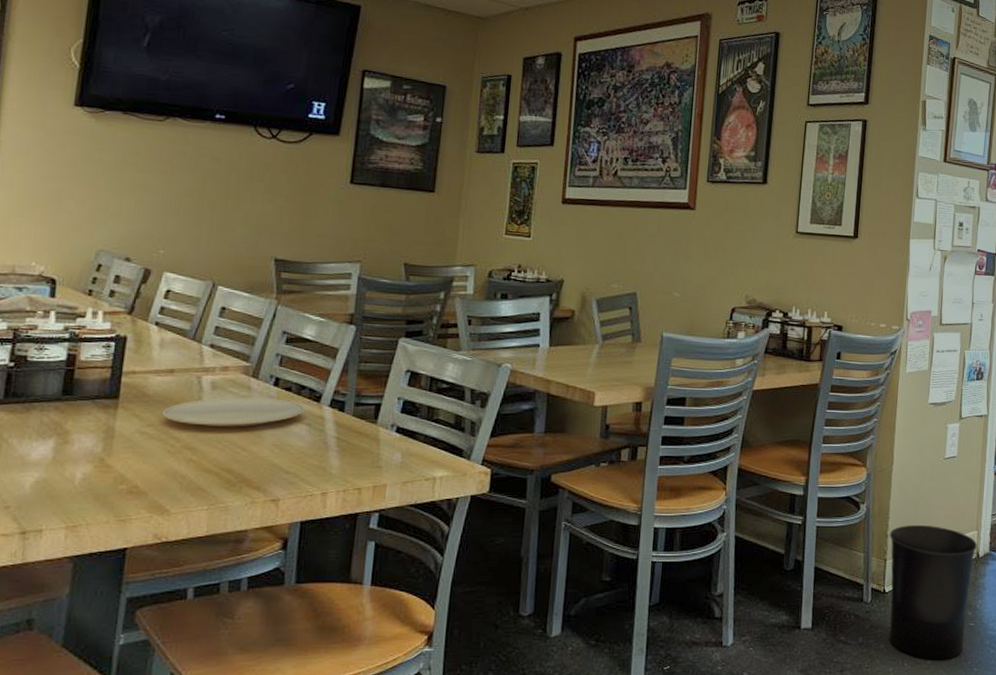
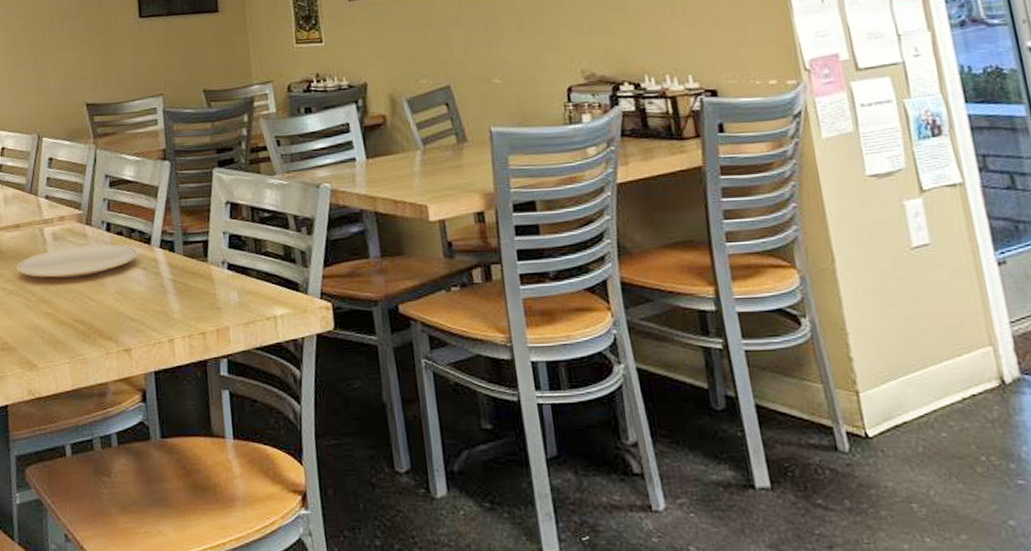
waste bin: present [889,524,977,660] -> none [854,341,1016,534]

